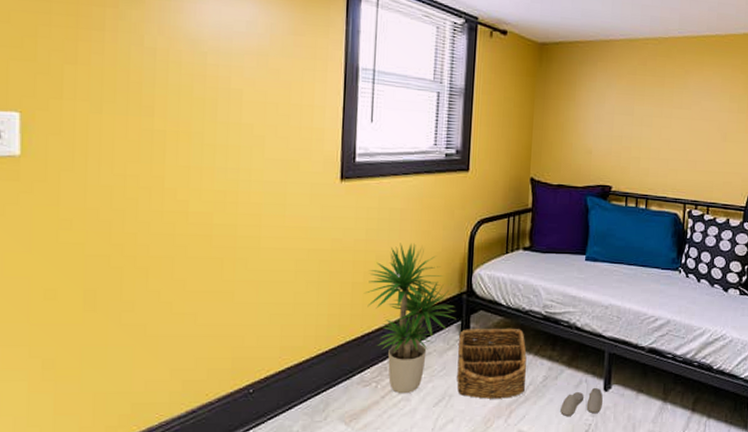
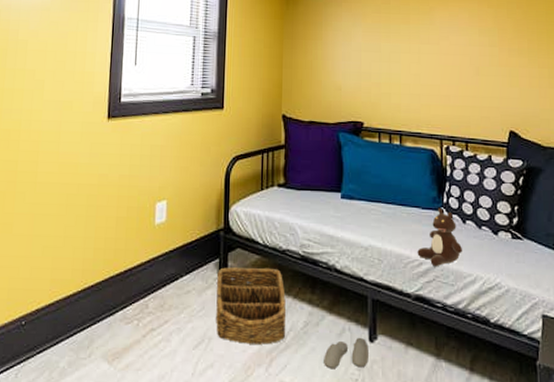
potted plant: present [364,243,456,394] -> none [127,178,214,334]
stuffed animal: none [654,267,696,322] -> present [417,207,463,267]

